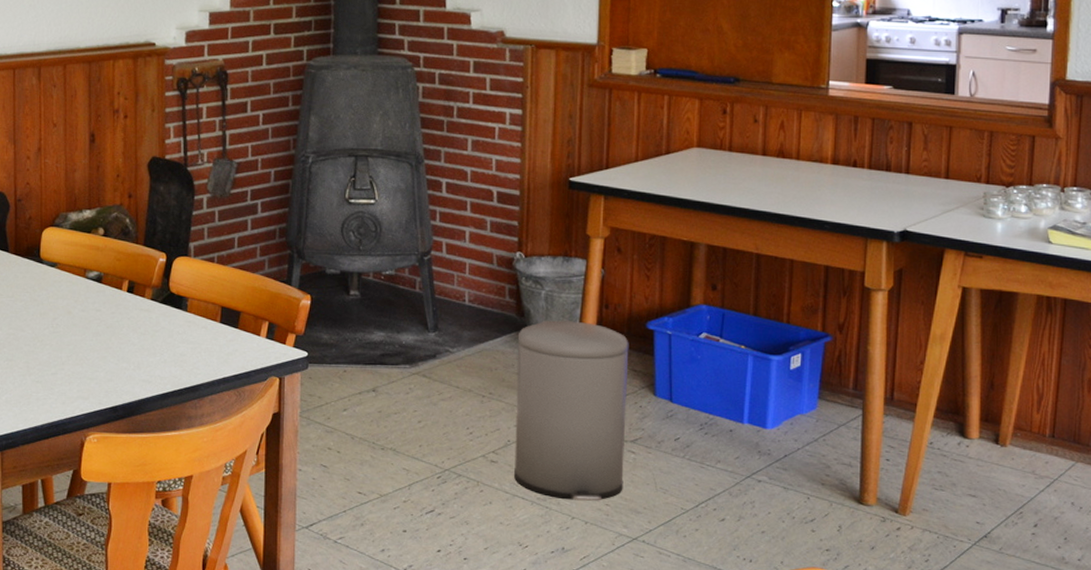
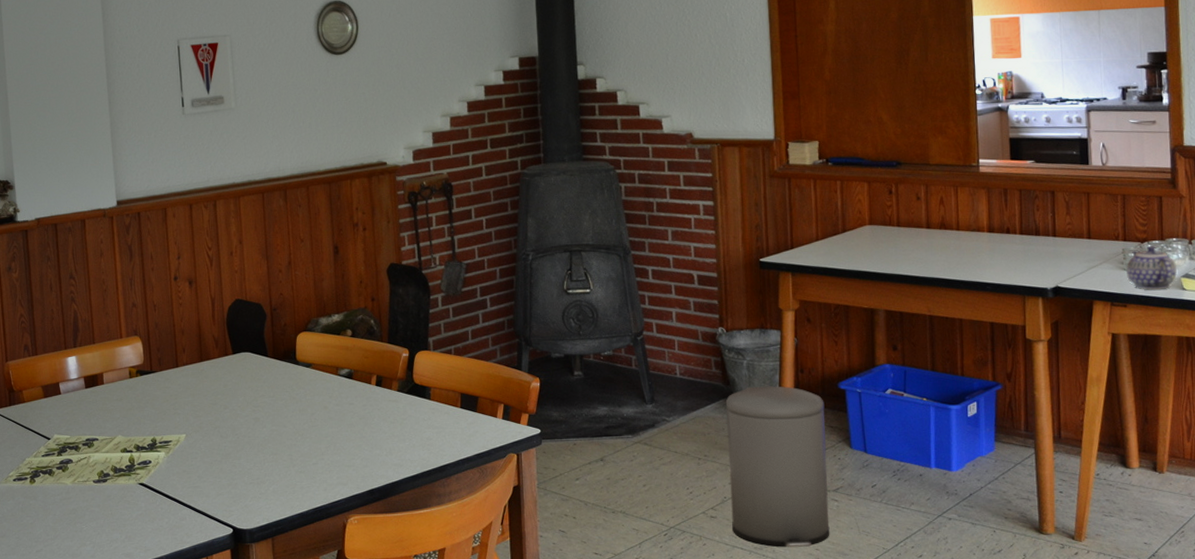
teapot: none [986,191,1044,241] -> present [1126,246,1177,290]

